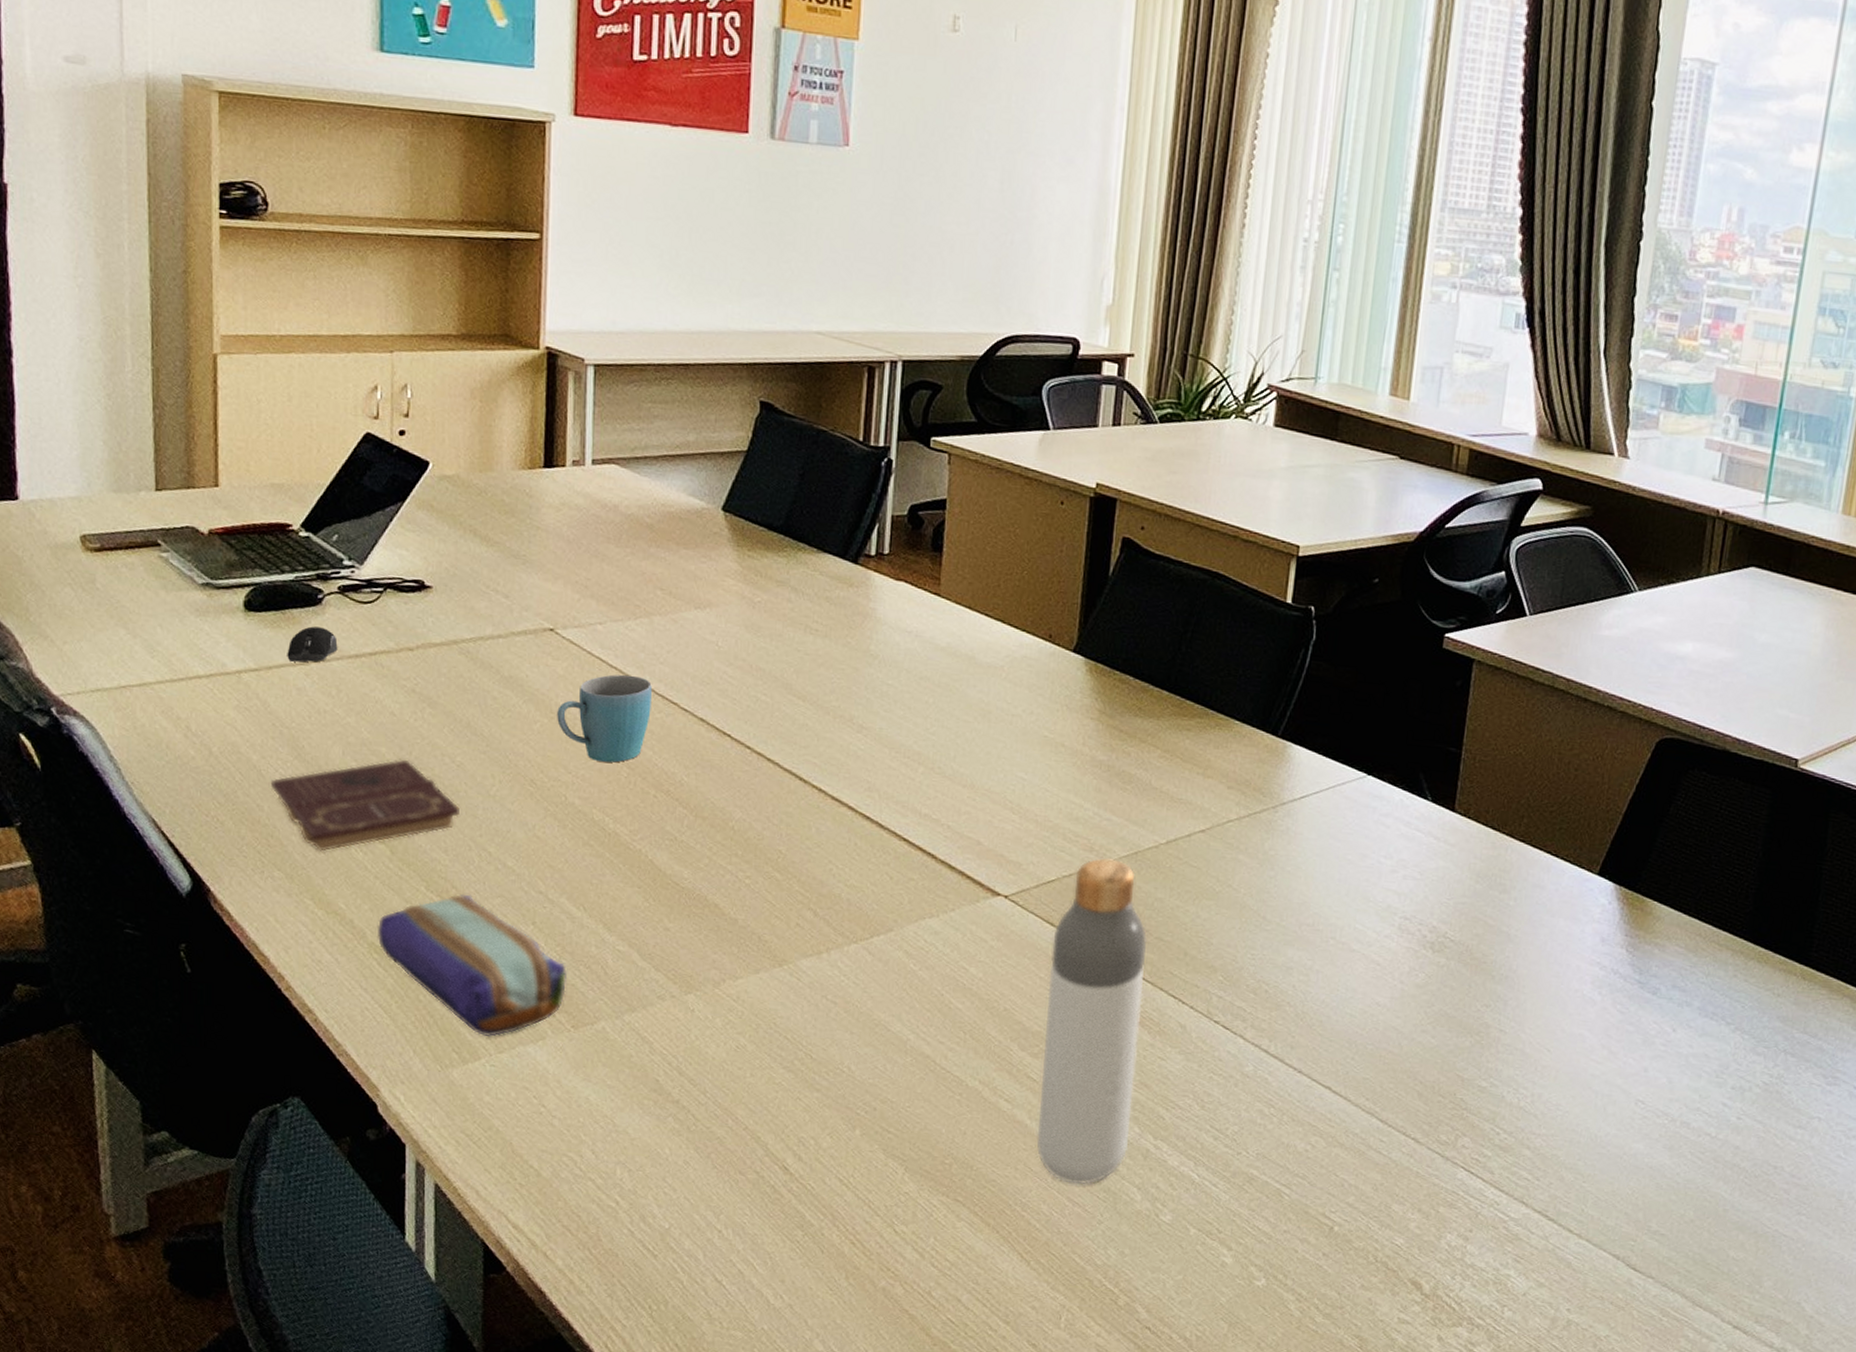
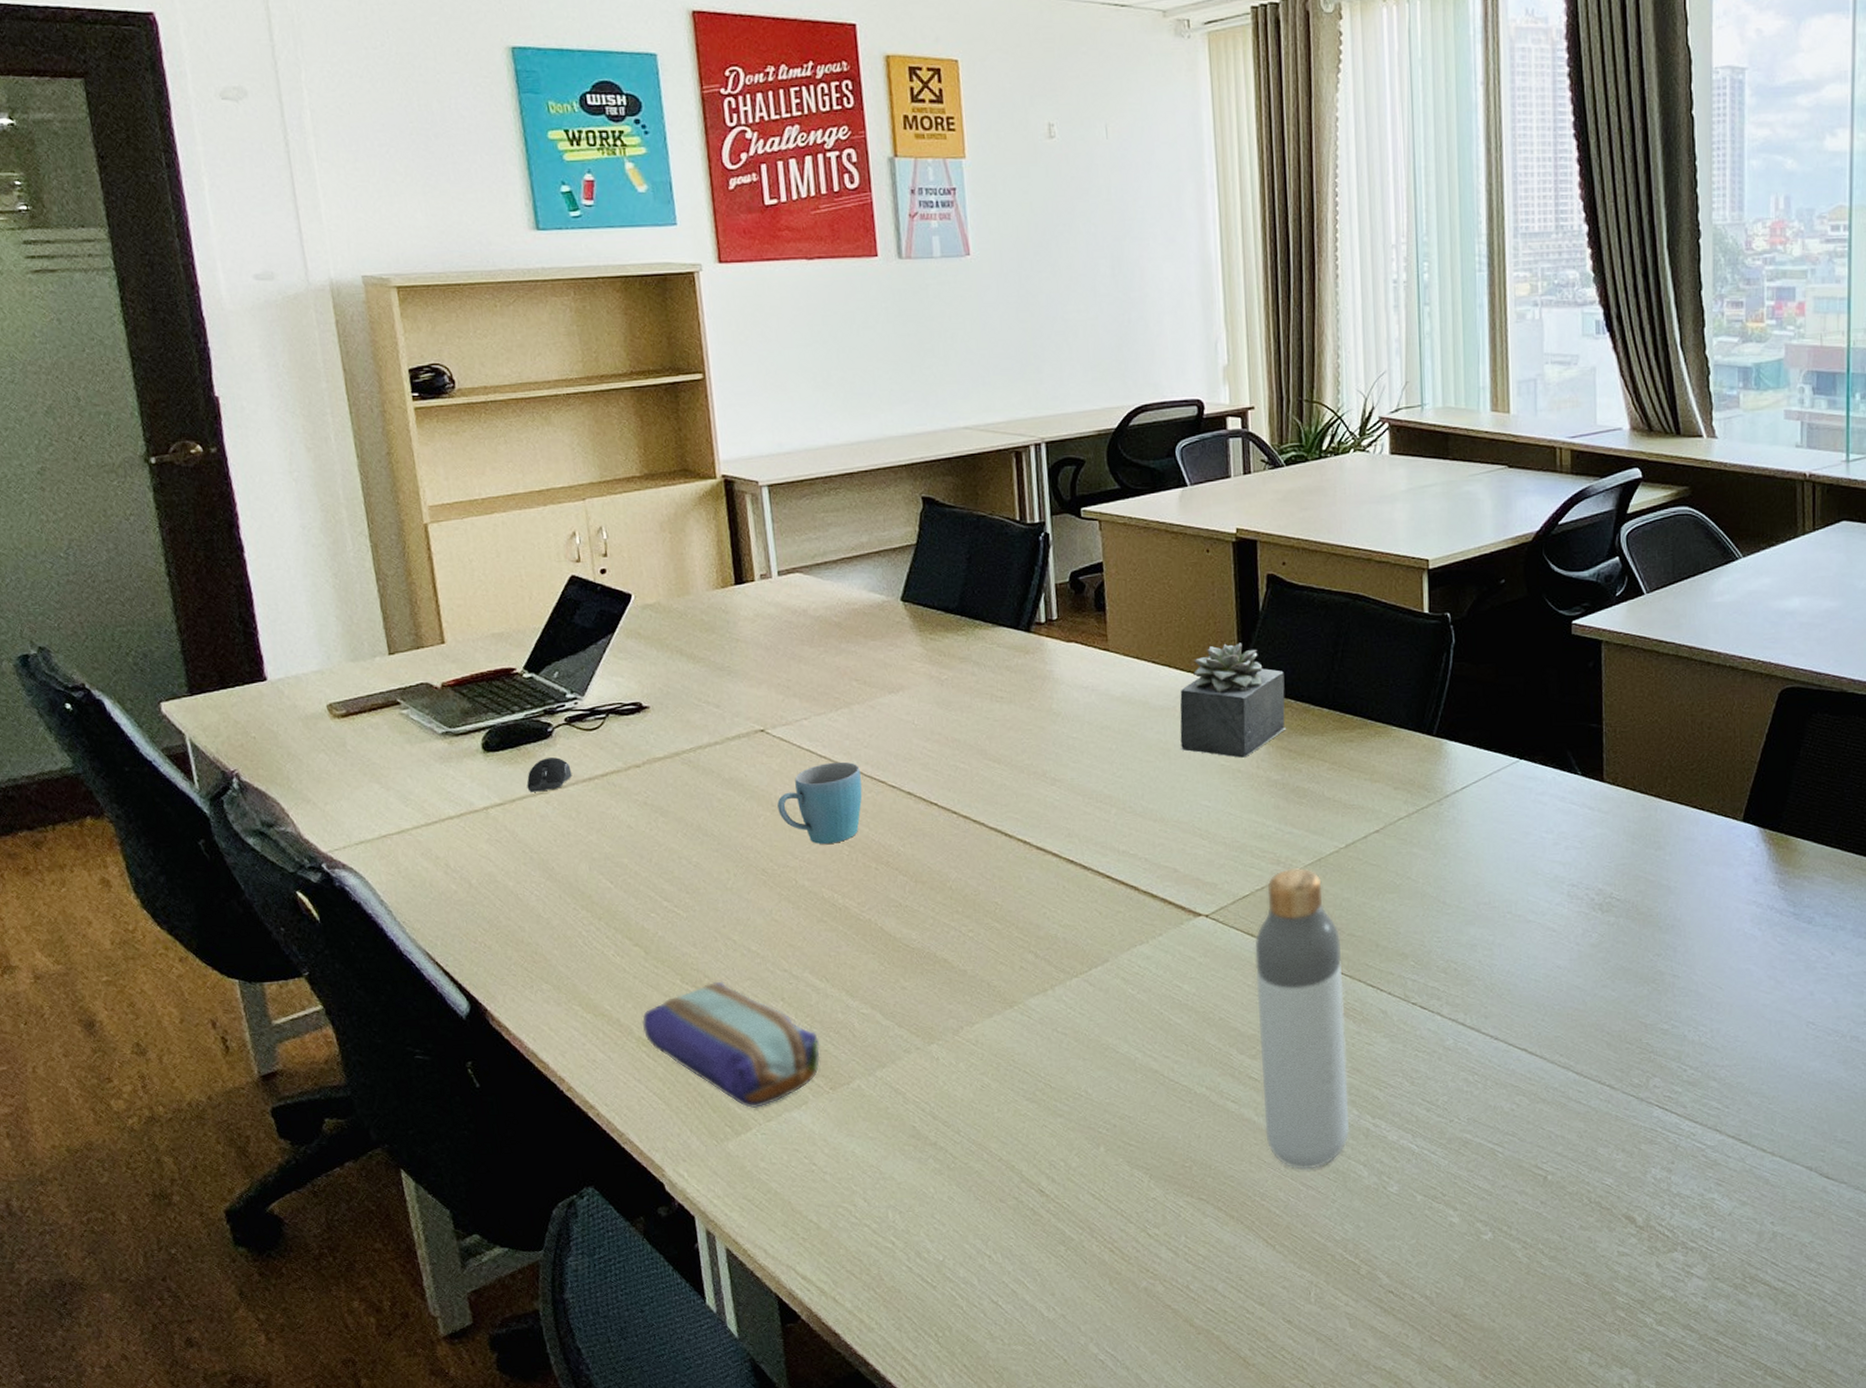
book: present [271,759,460,852] -> none [528,866,702,961]
succulent plant: none [1002,605,1126,732] -> present [1180,642,1286,758]

